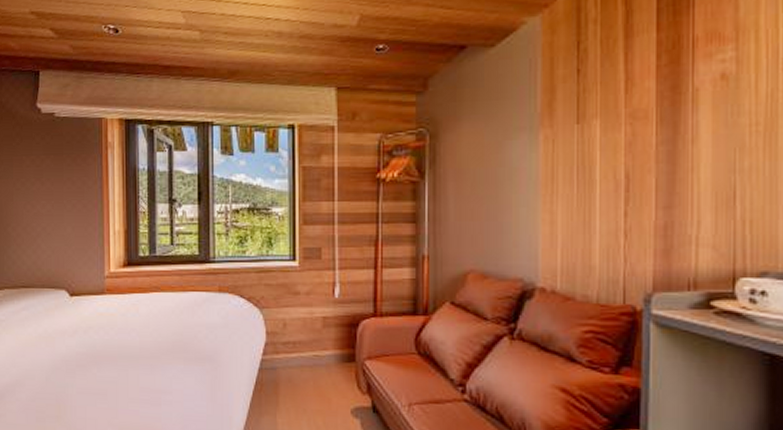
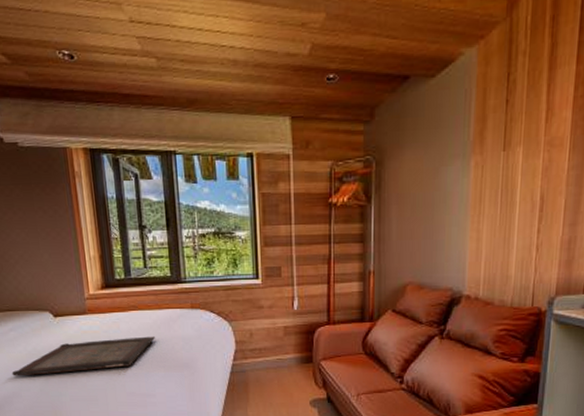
serving tray: none [18,322,177,362] -> present [12,336,156,376]

